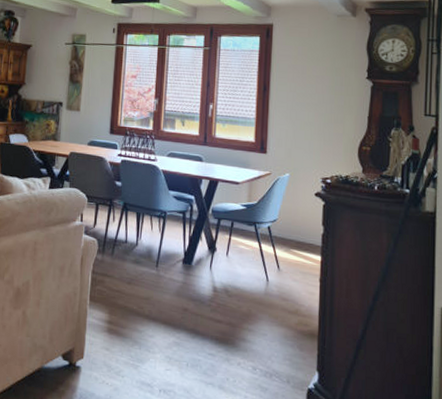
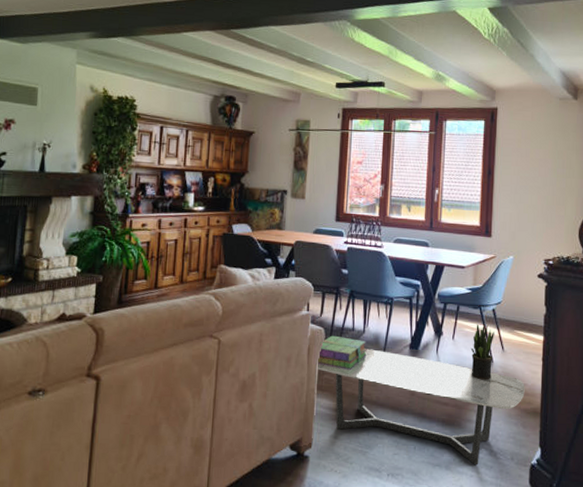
coffee table: none [88,262,302,387] -> present [315,349,525,466]
stack of books: none [91,247,140,282] -> present [318,335,367,370]
potted plant: none [245,241,270,299] -> present [470,324,494,380]

